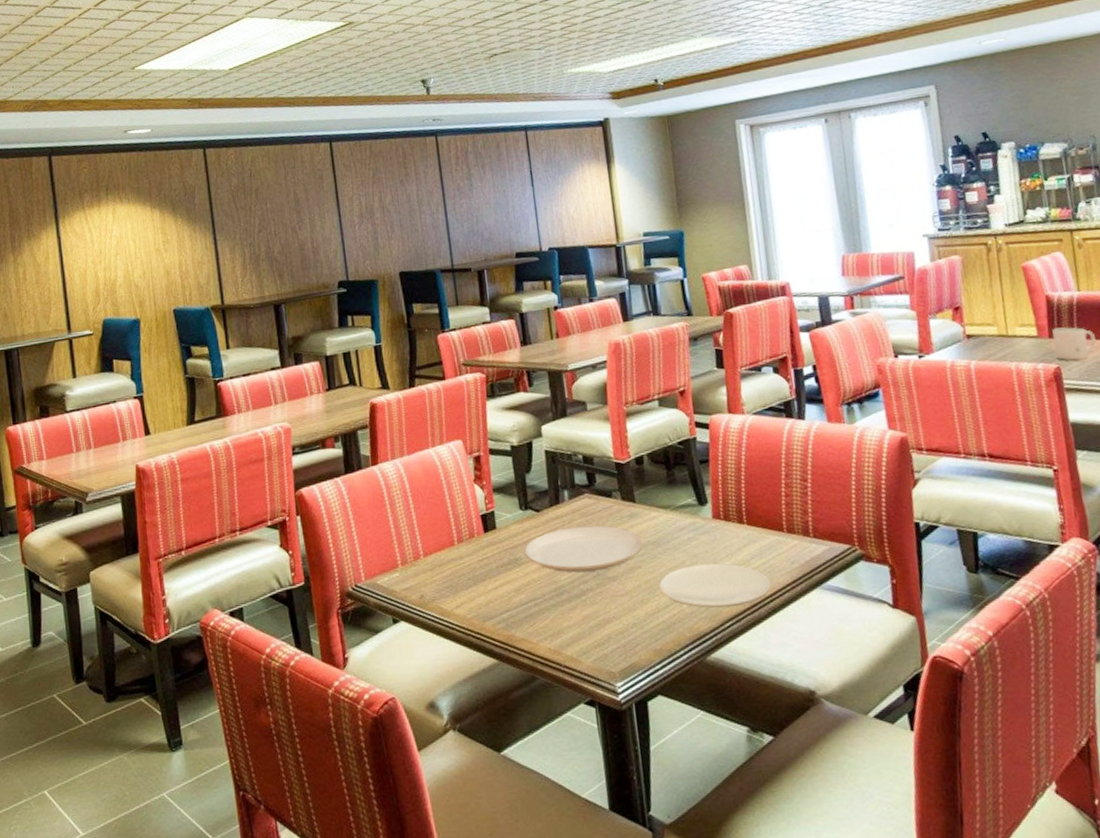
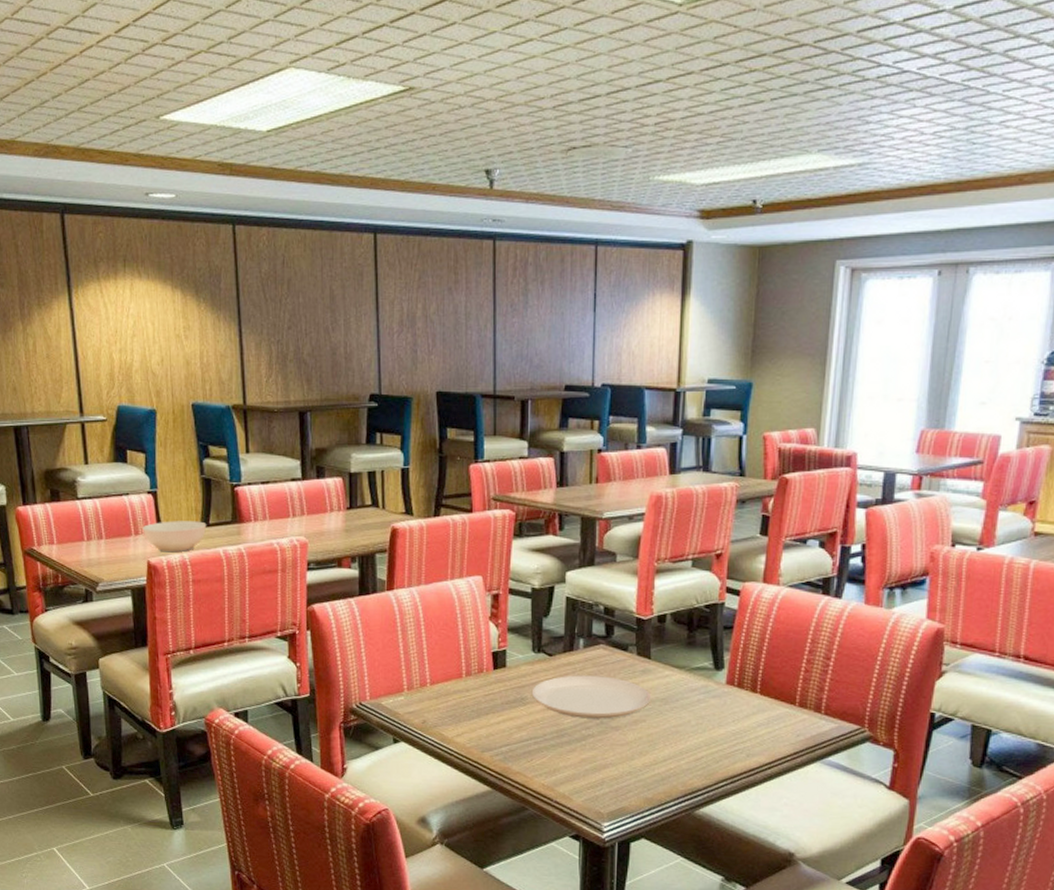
bowl: none [130,419,193,455] -> present [142,521,207,553]
plate: present [659,563,771,609] -> none [660,725,772,769]

